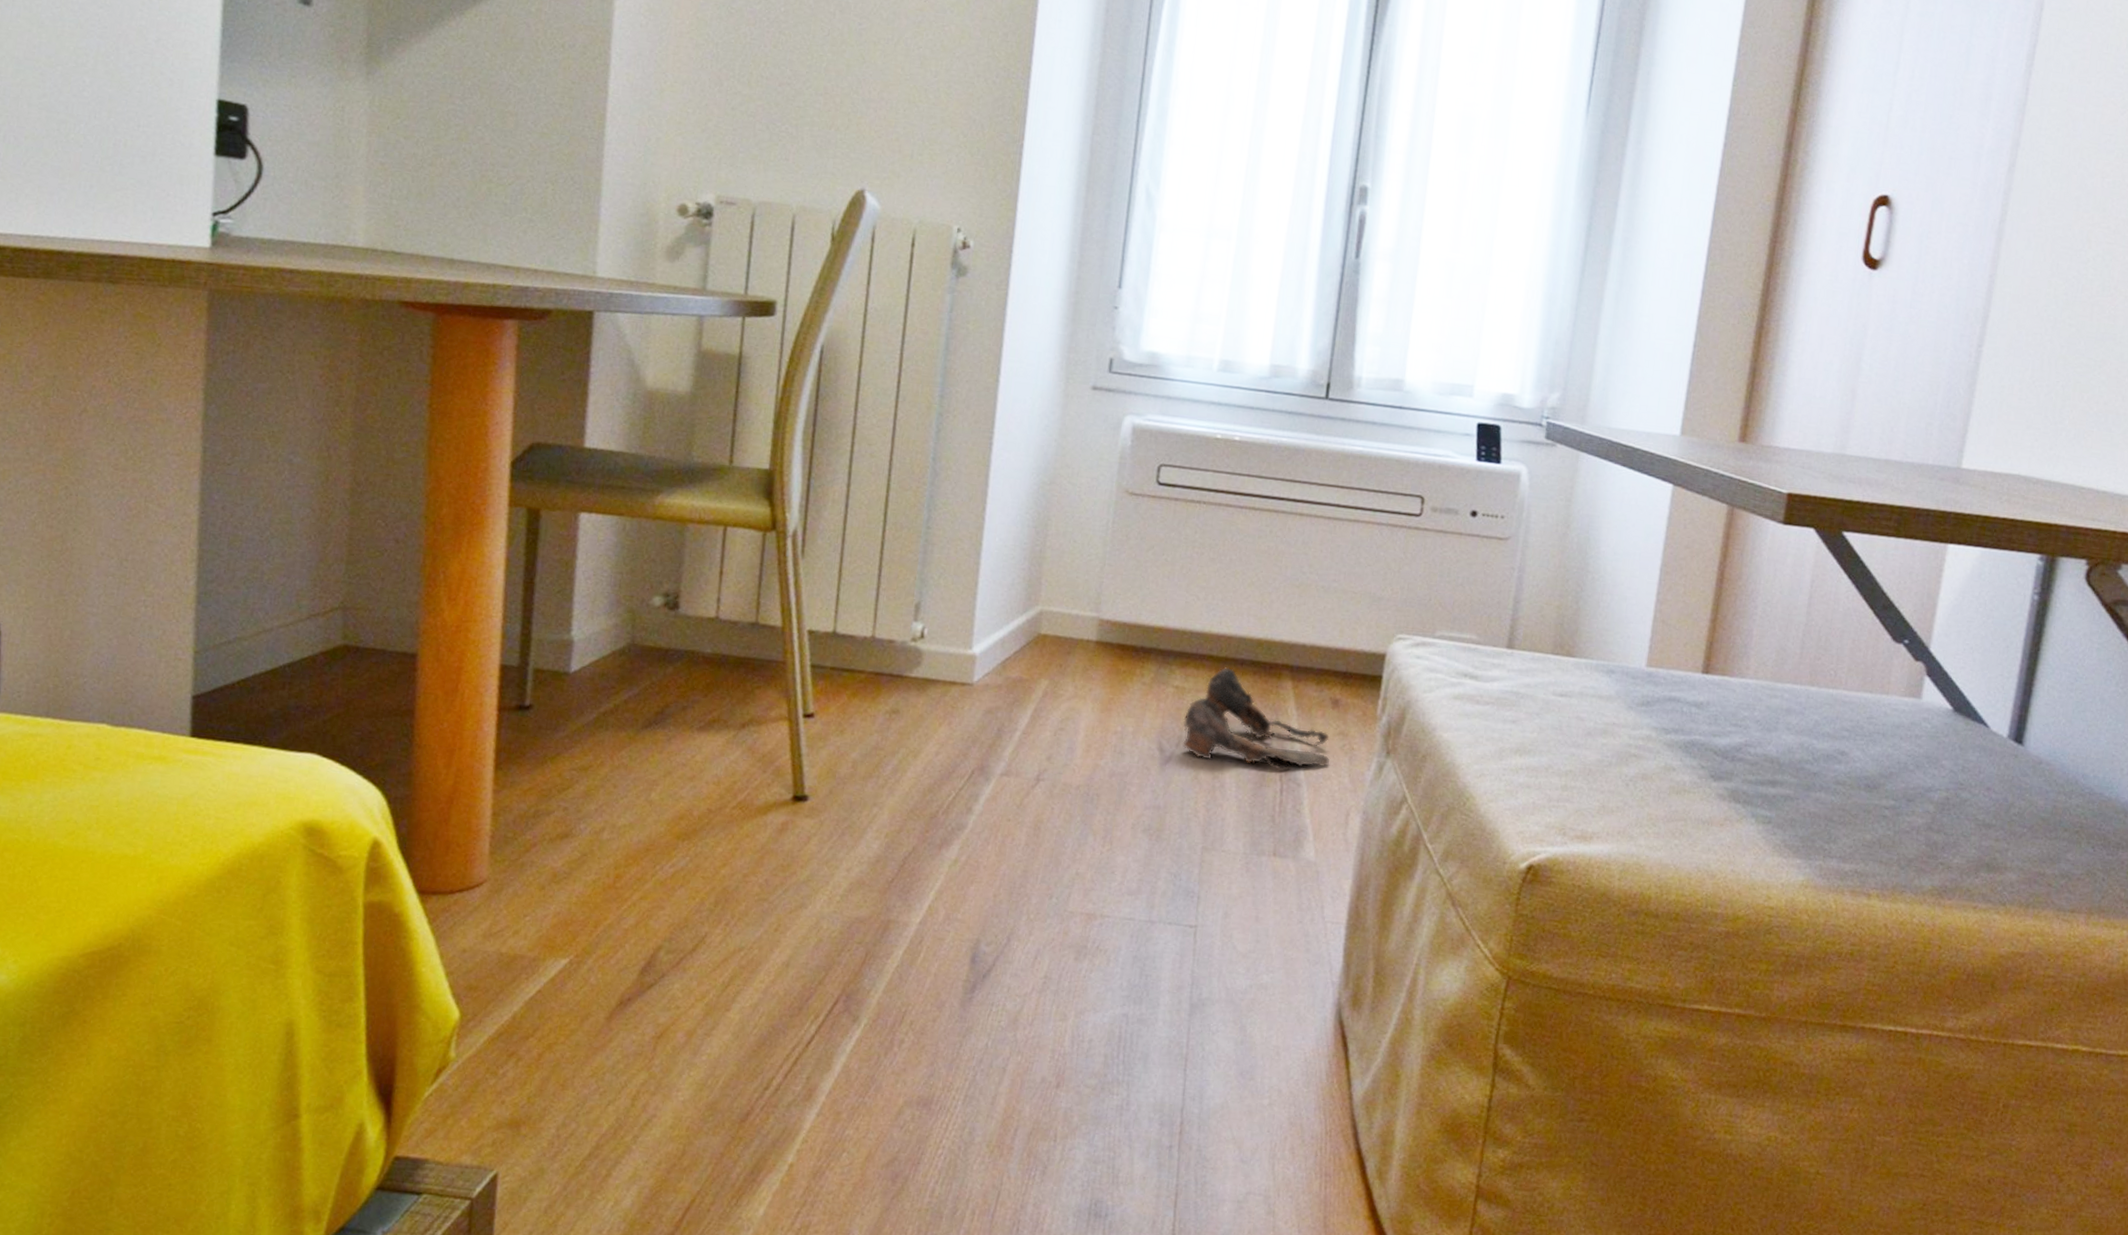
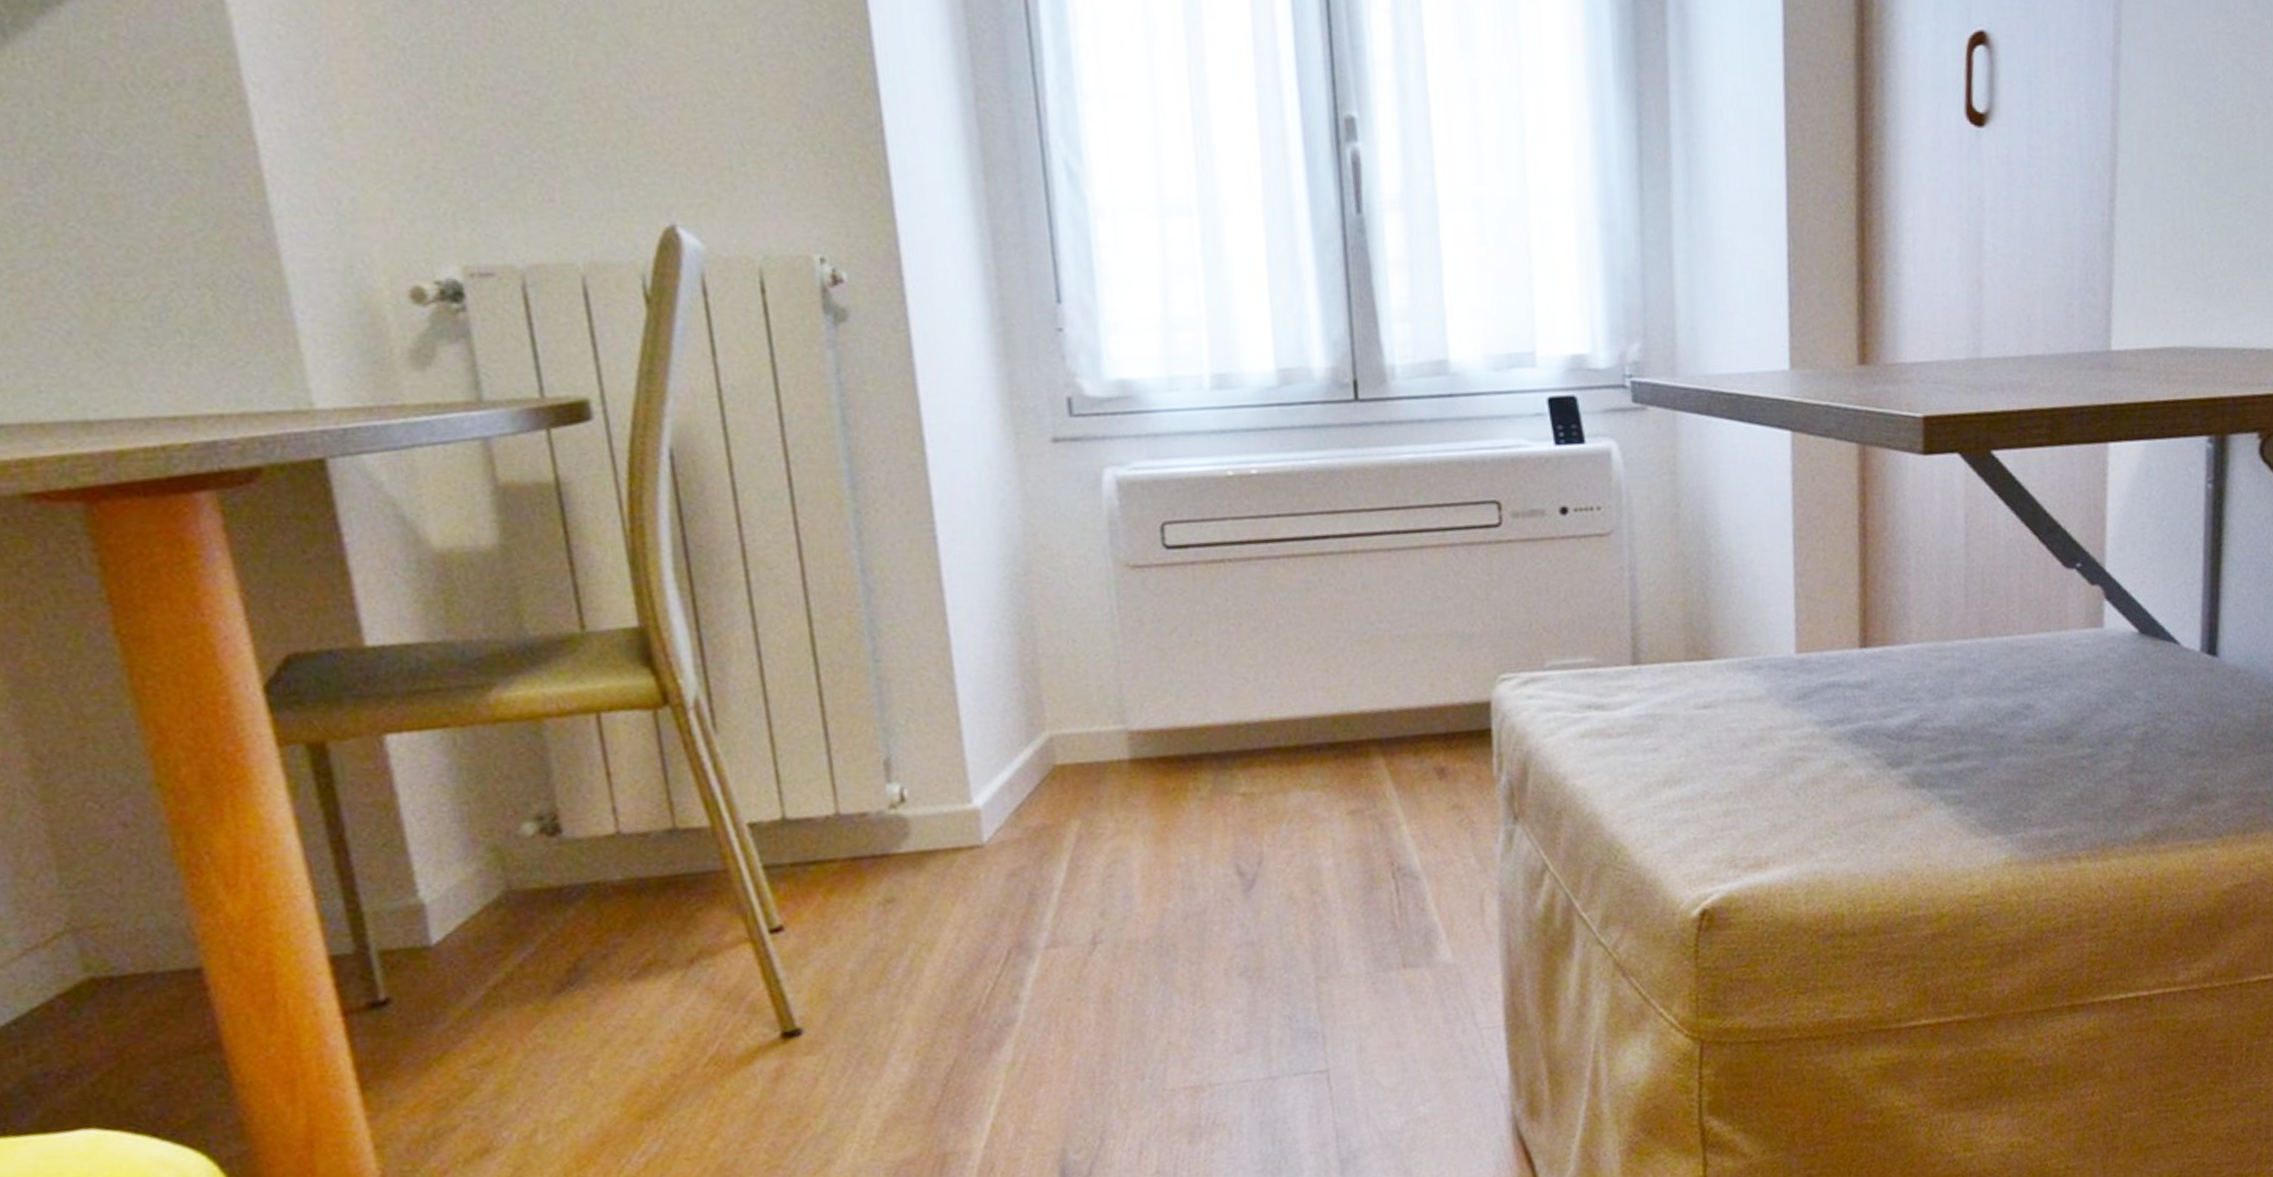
shoes: present [1182,667,1330,770] -> none [1260,757,1448,875]

